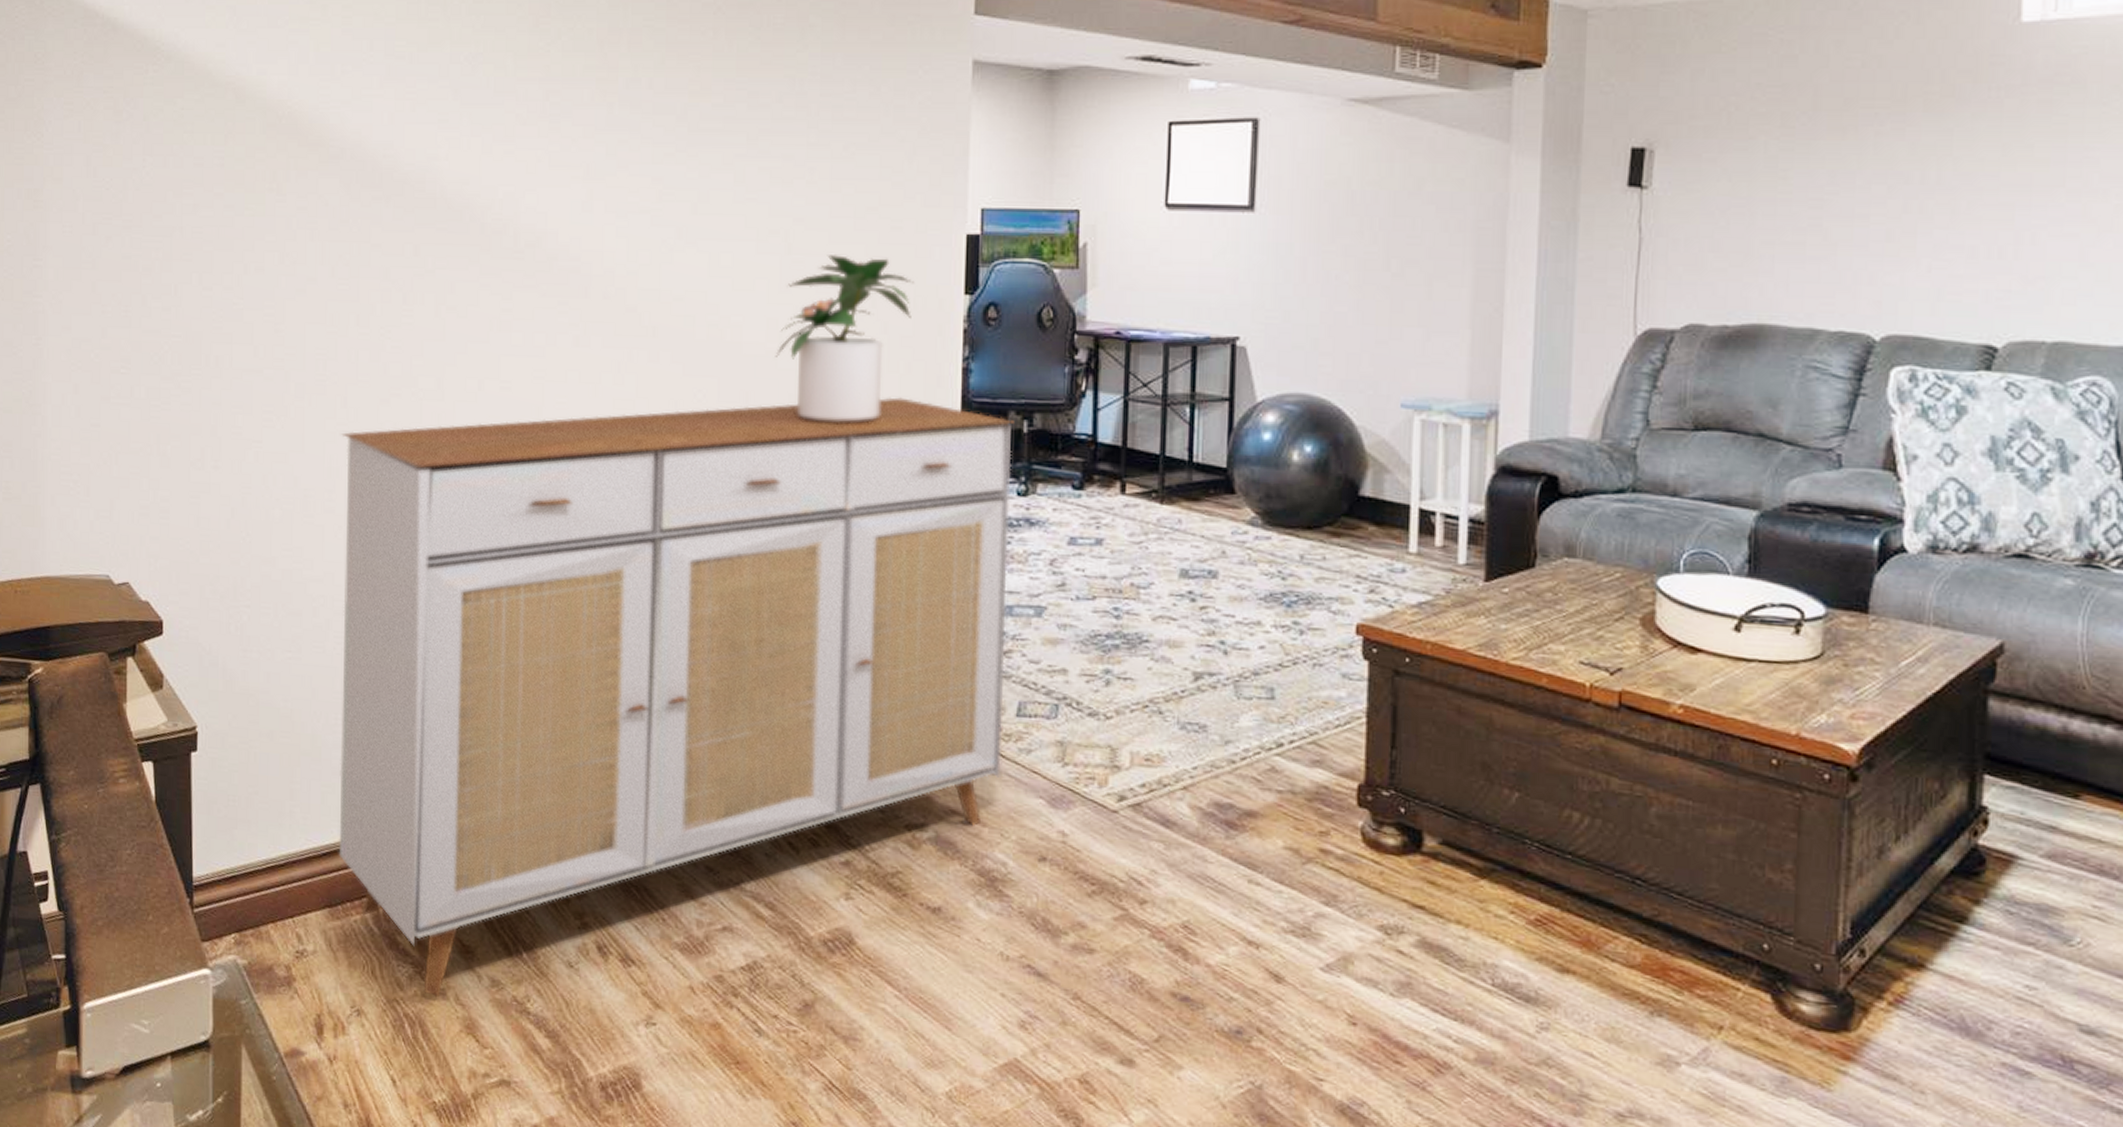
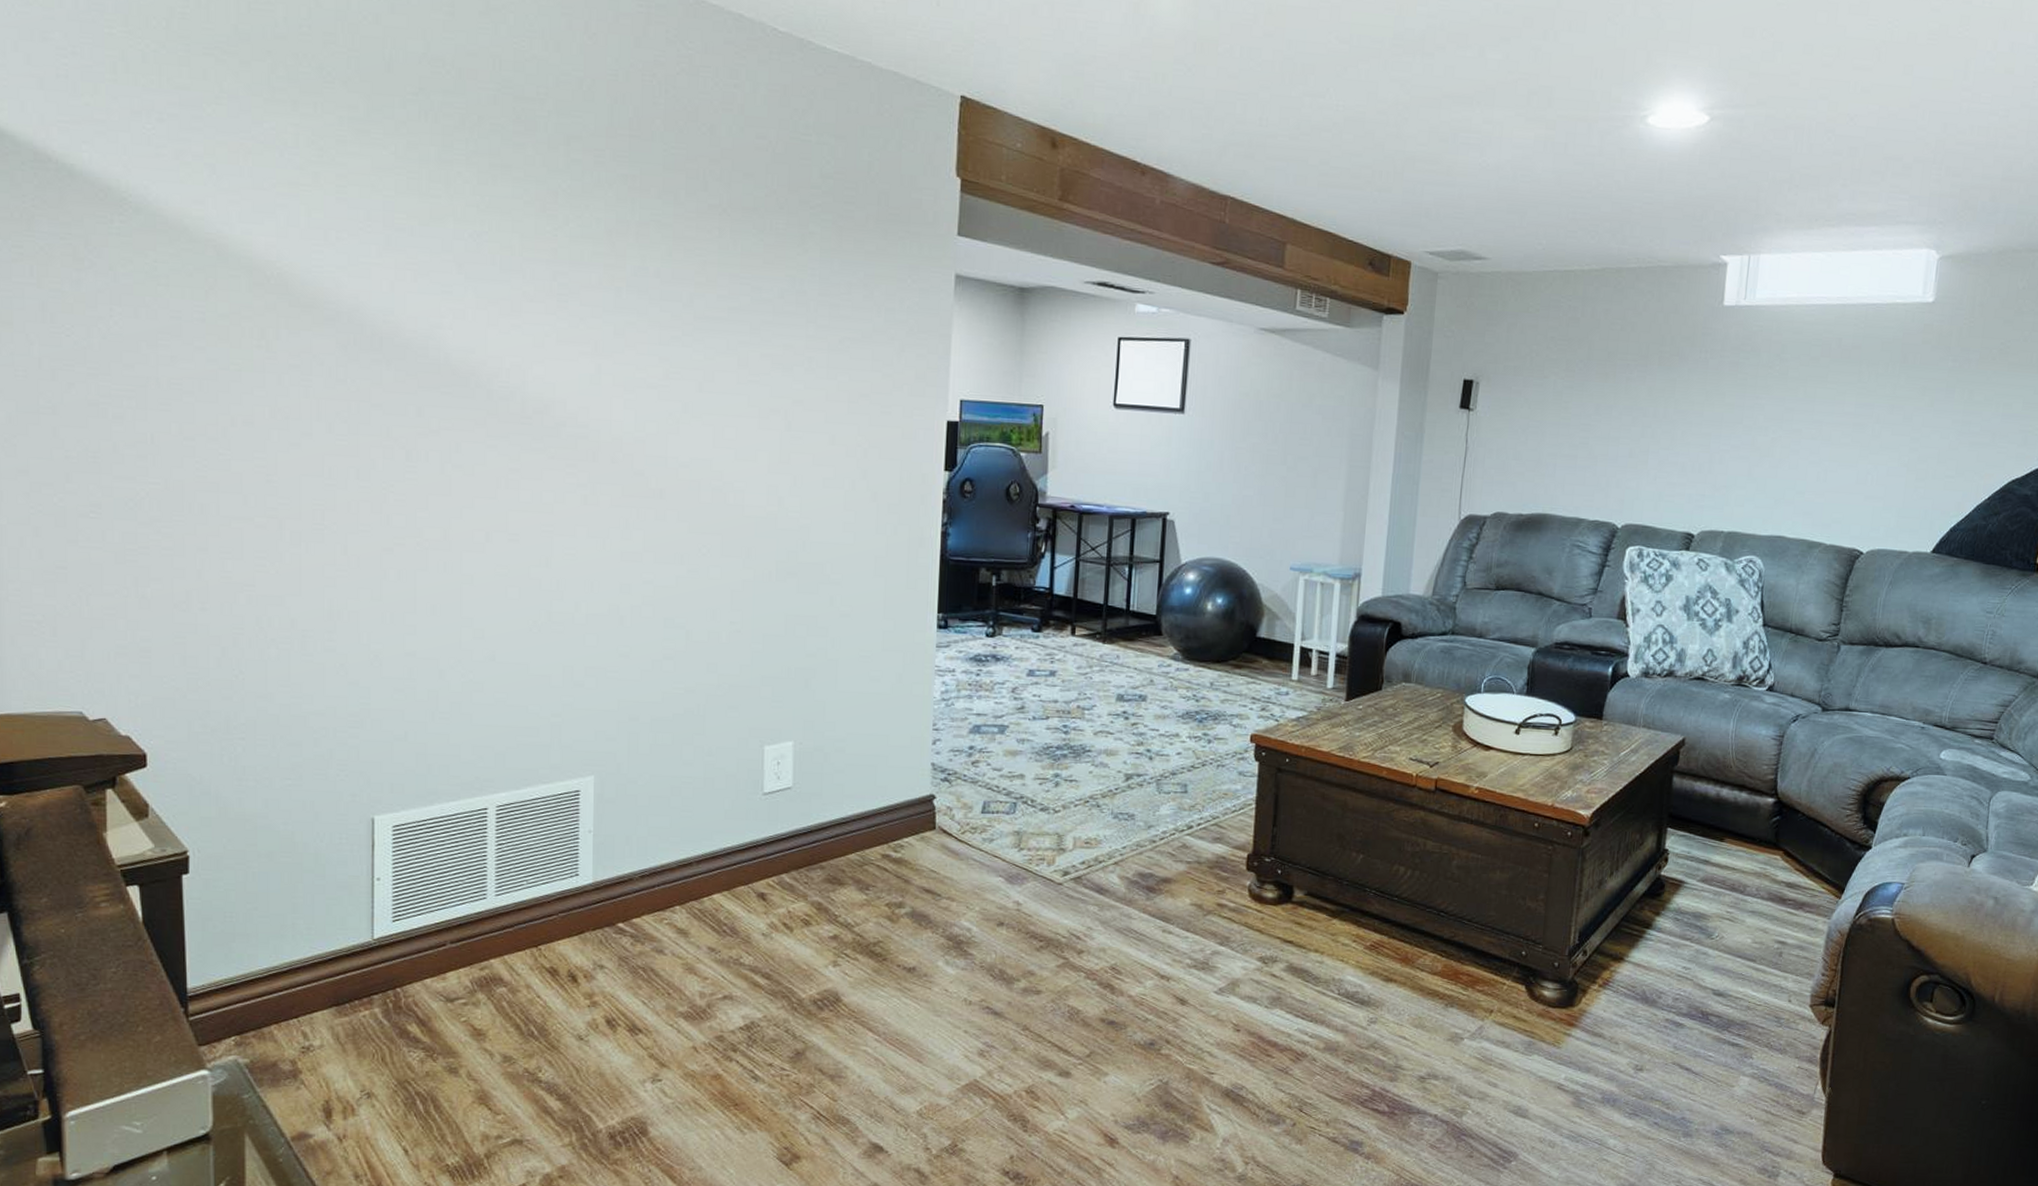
sideboard: present [339,397,1014,998] -> none [342,554,985,1076]
potted plant: present [775,255,914,423] -> none [774,433,901,576]

